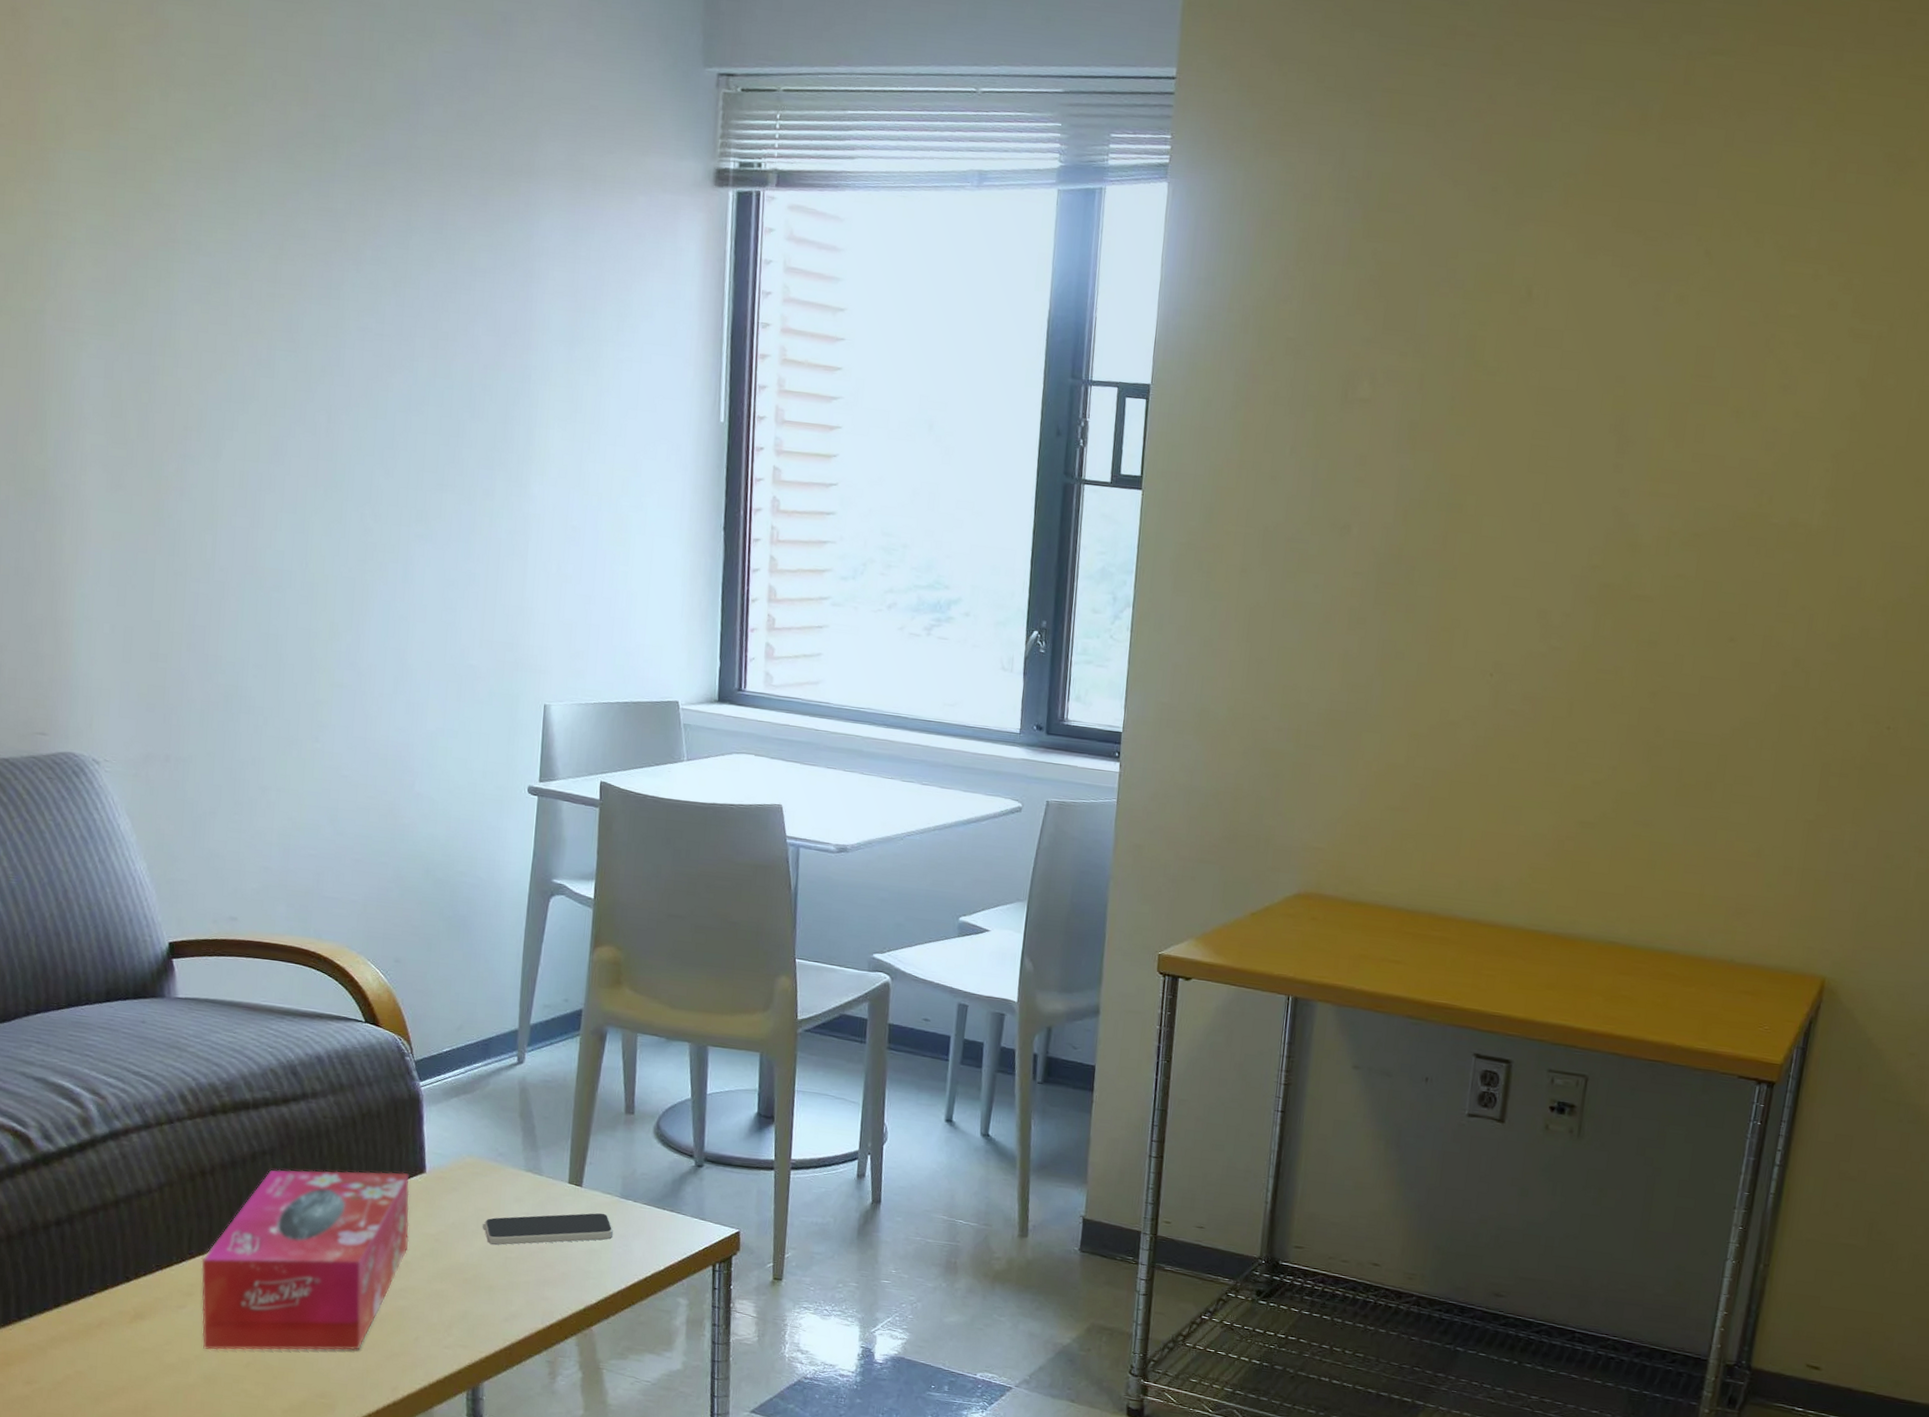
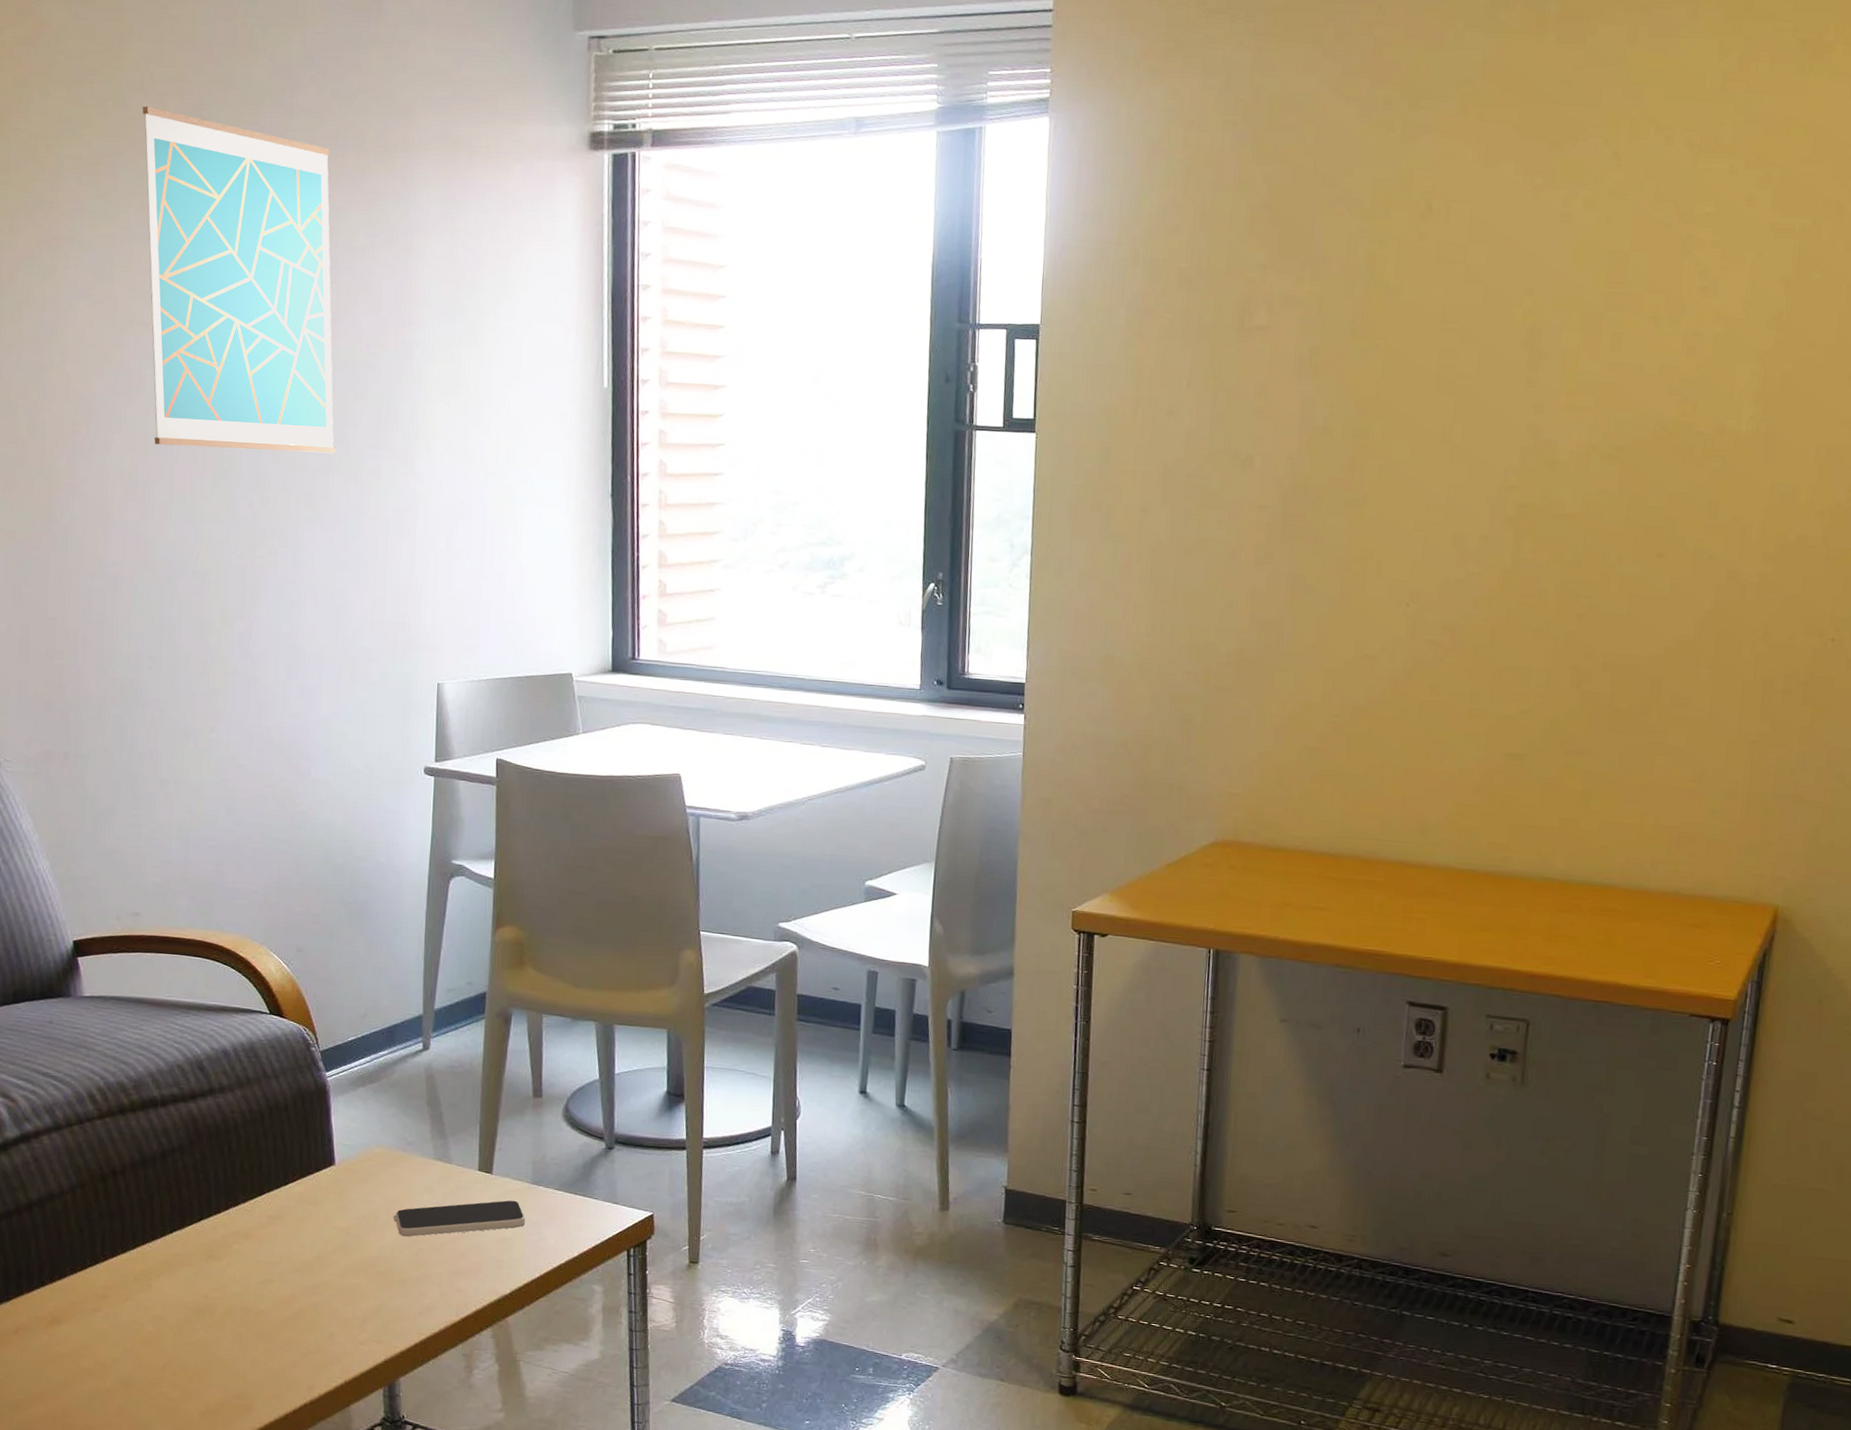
tissue box: present [201,1169,410,1351] -> none [115,1165,321,1354]
wall art: none [265,114,454,473] -> present [143,106,336,454]

